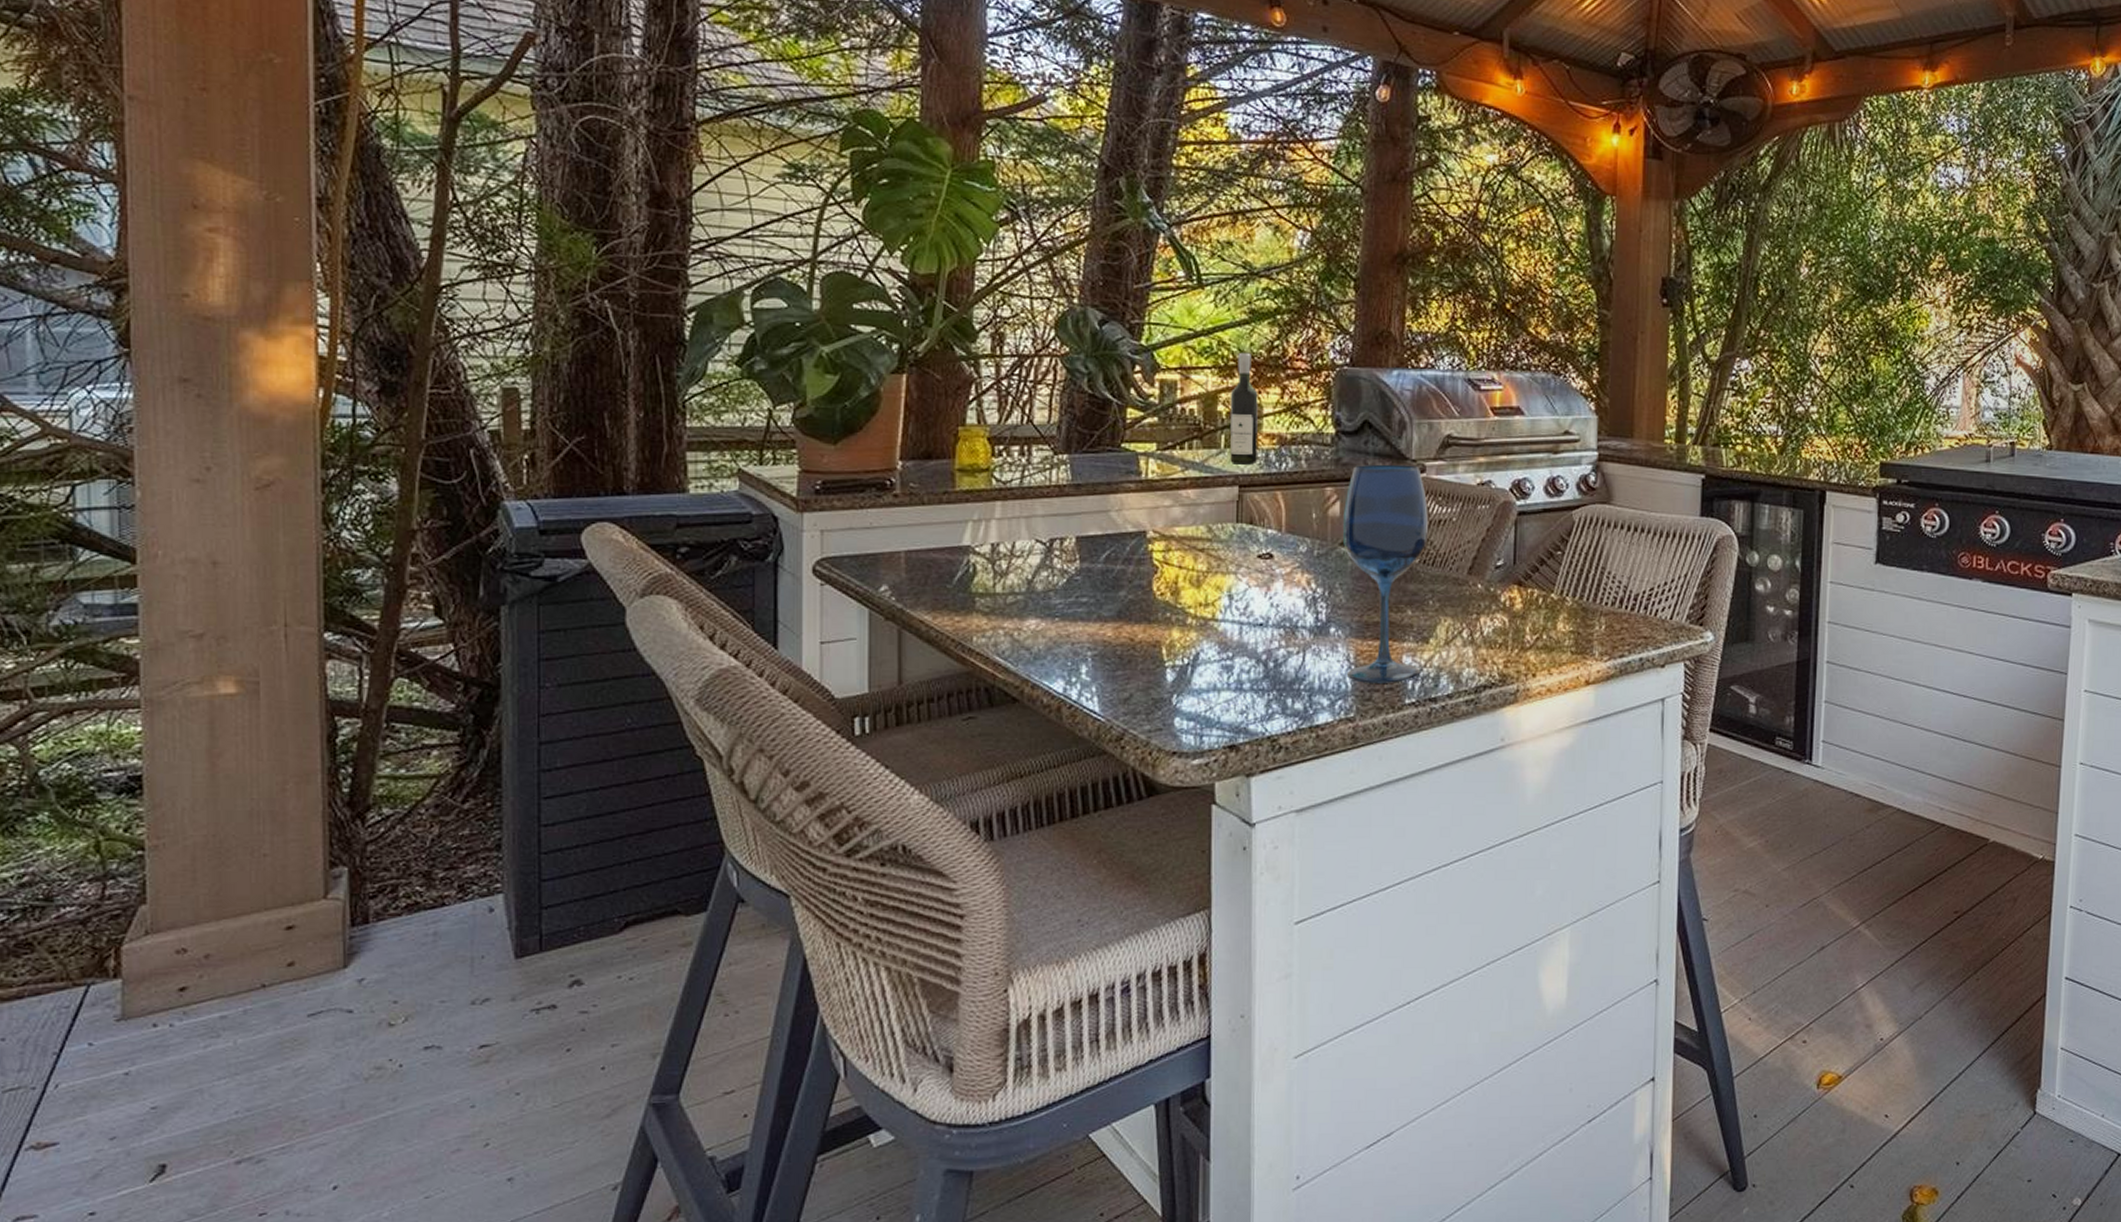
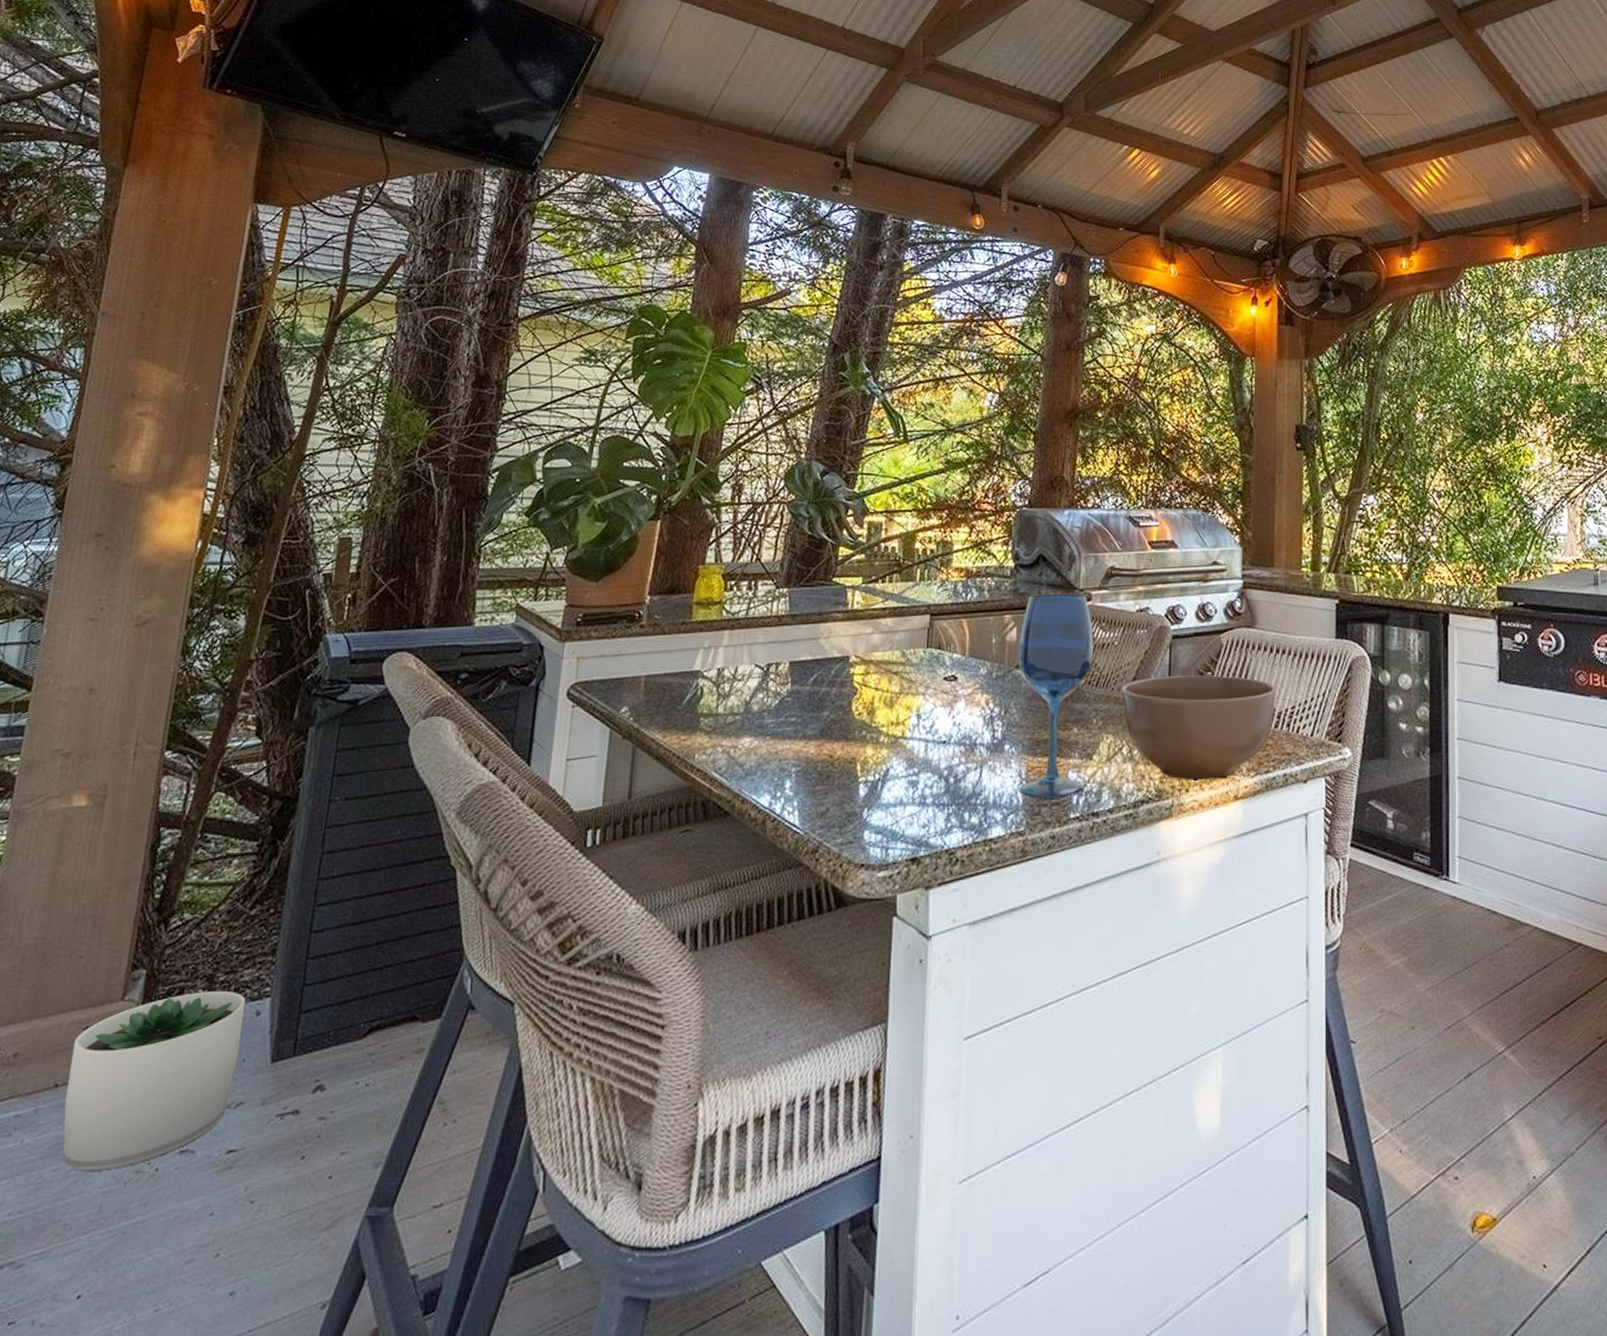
planter: none [275,888,475,1070] -> present [63,991,246,1172]
bottle: present [1229,352,1258,465] -> none [924,497,950,596]
bowl: none [1461,554,1635,665] -> present [1121,675,1278,781]

